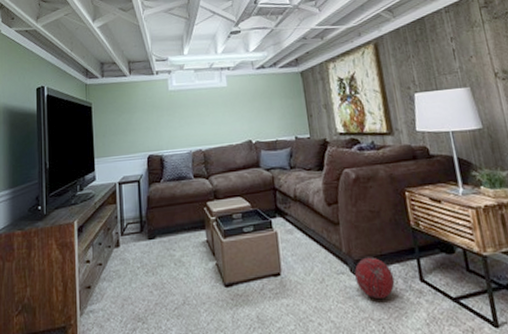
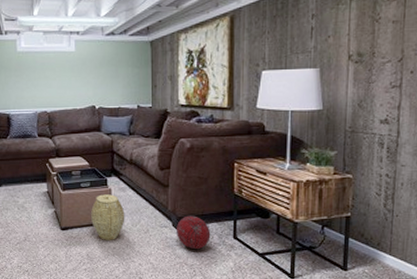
woven basket: none [257,238,297,296] -> present [91,194,125,240]

